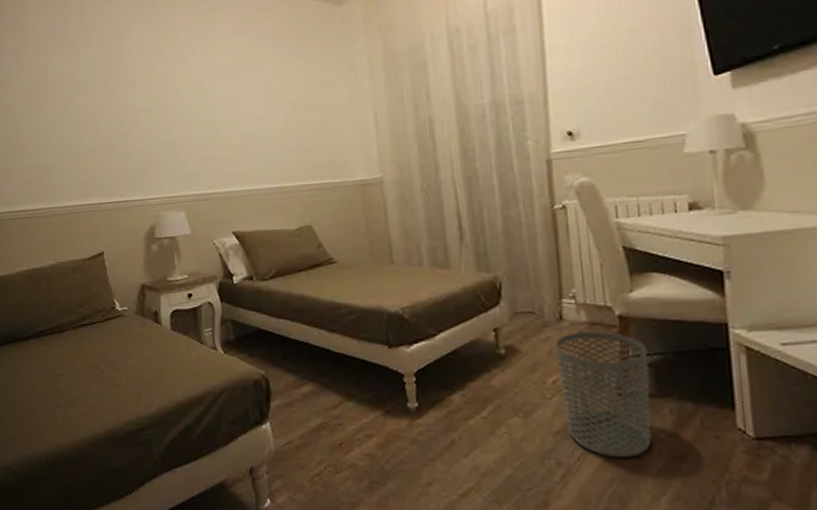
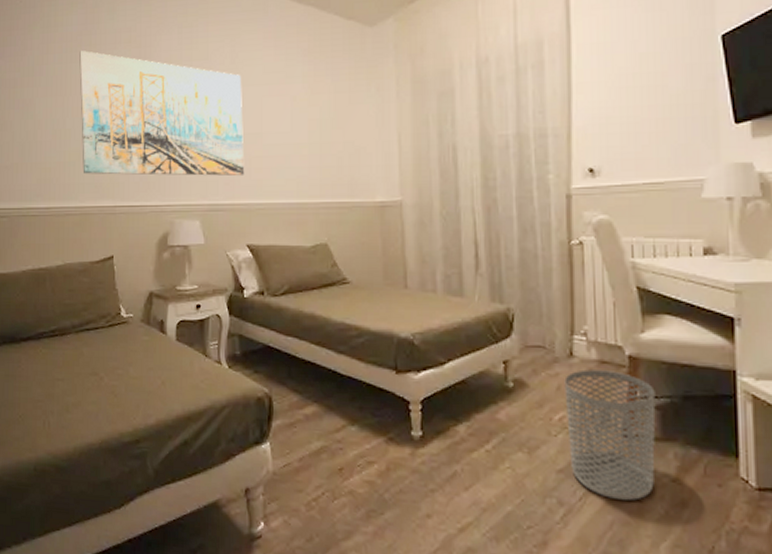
wall art: none [53,51,225,174] -> present [79,50,245,176]

